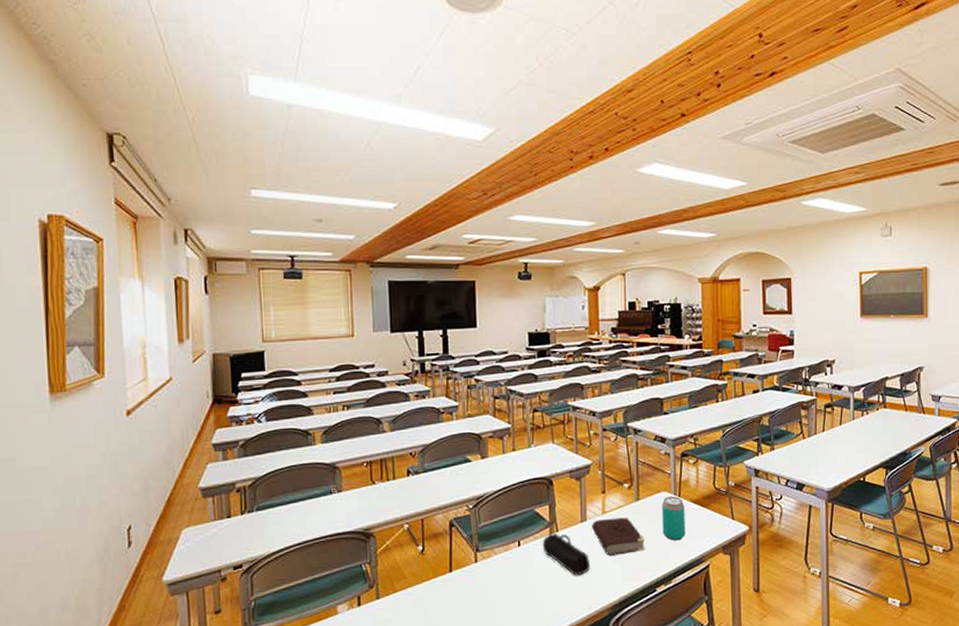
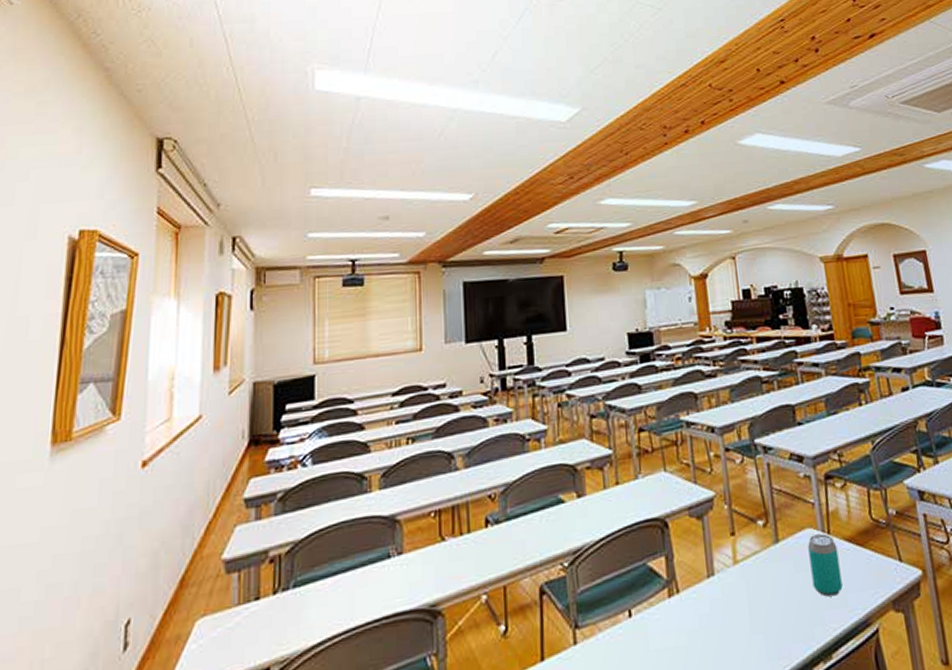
pencil case: present [542,532,591,576] -> none [659,594,725,657]
book: present [592,517,645,556] -> none [721,567,793,624]

